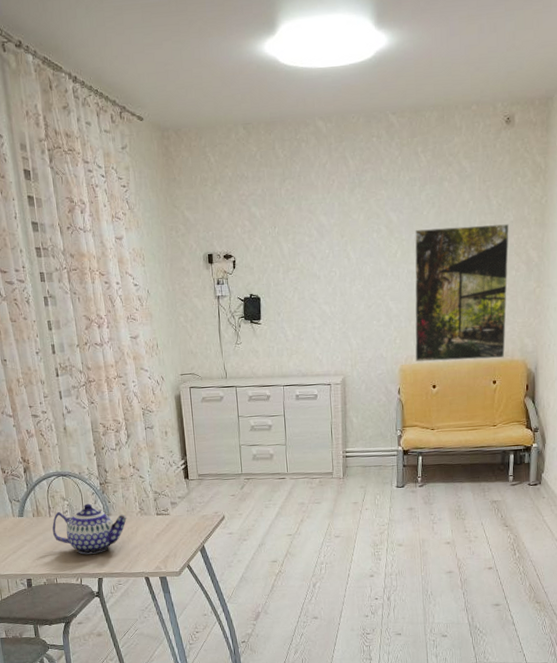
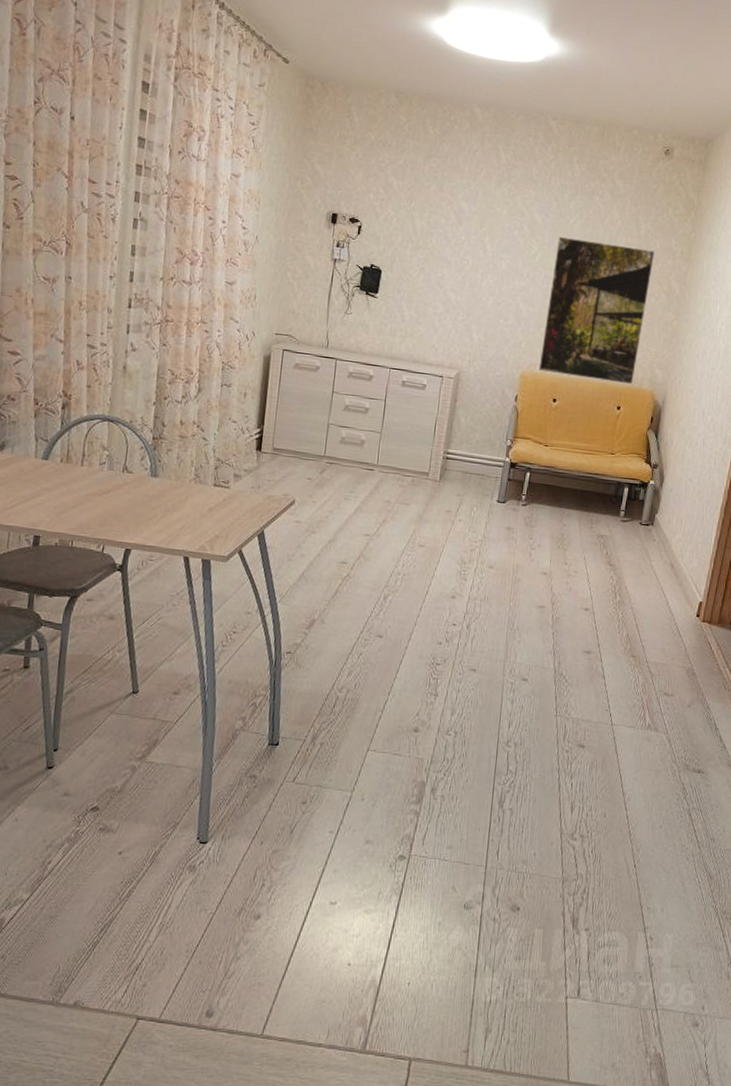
teapot: present [52,503,127,555] -> none [81,458,177,519]

